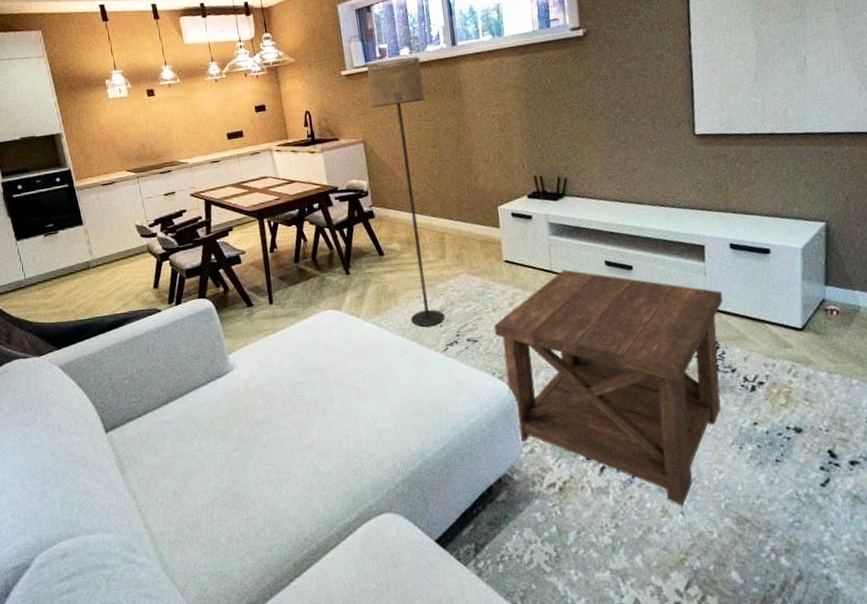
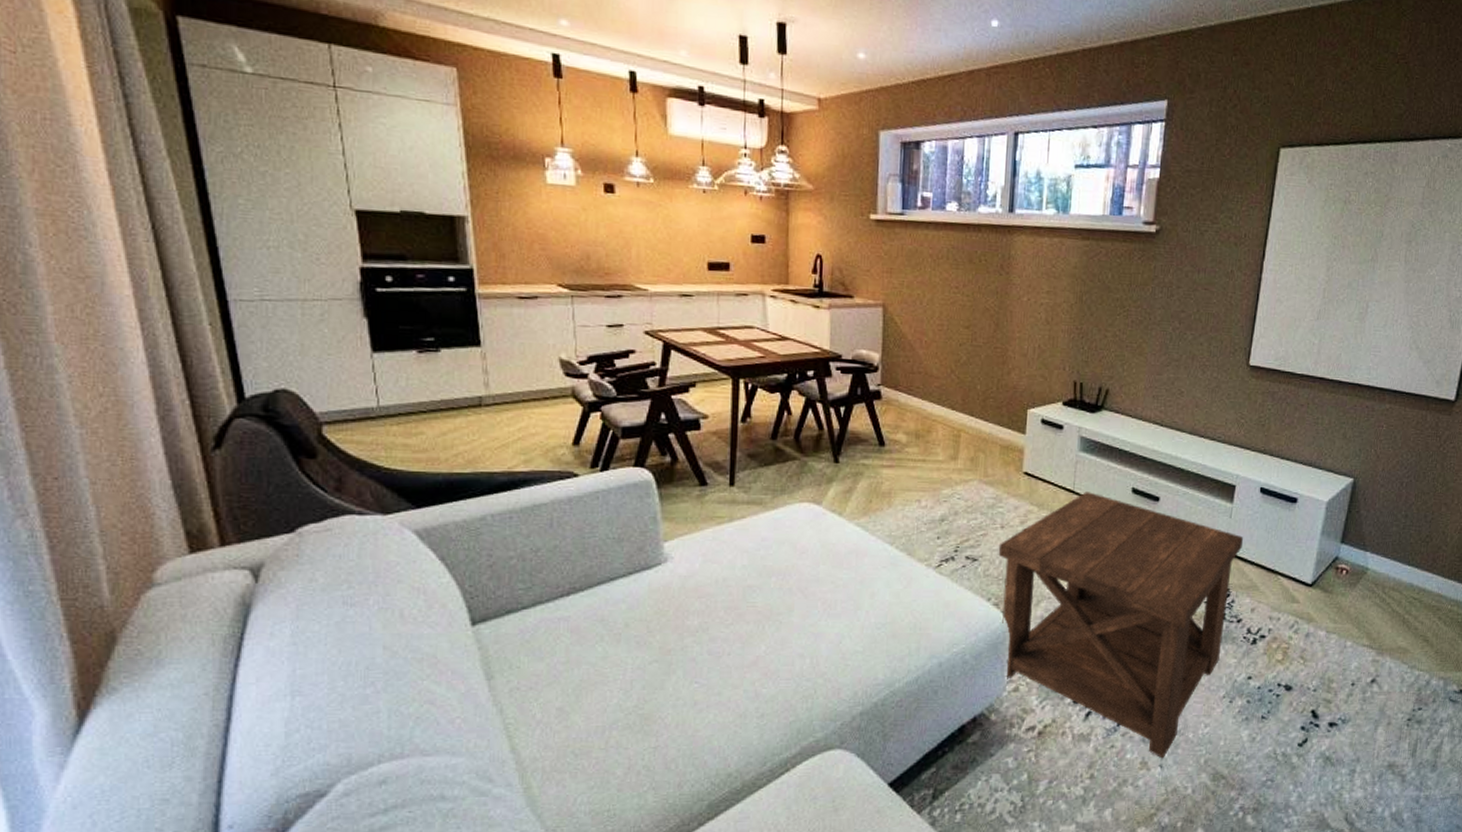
floor lamp: present [367,56,445,327] -> none [901,212,969,536]

